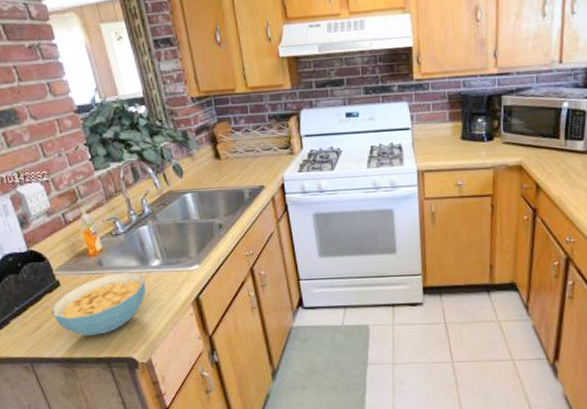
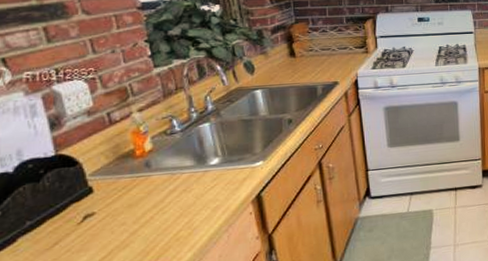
cereal bowl: present [53,272,147,337] -> none [79,173,201,248]

